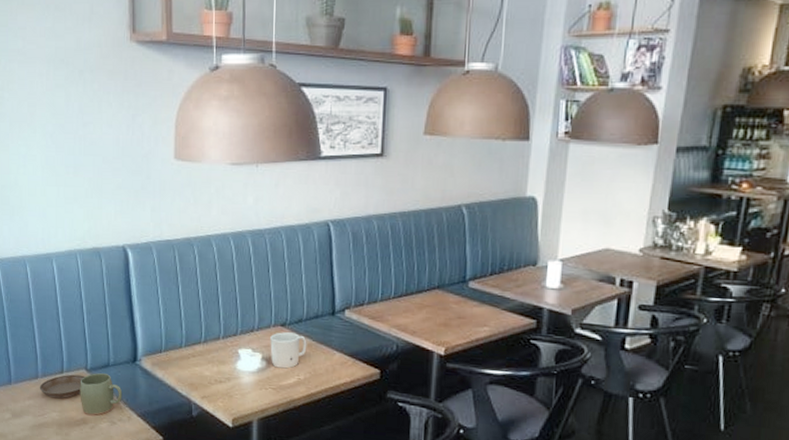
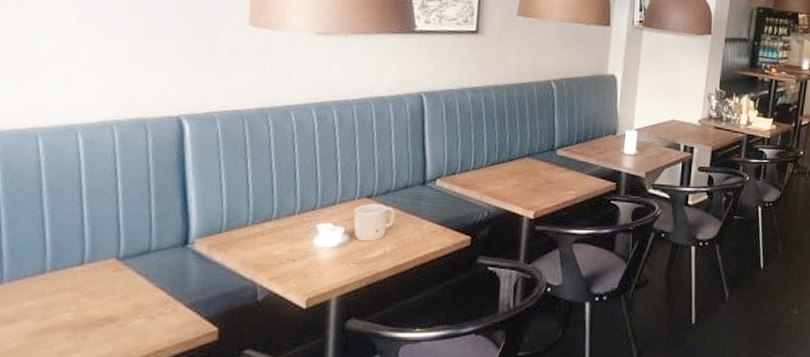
saucer: present [39,374,85,399] -> none [46,265,116,296]
mug: present [80,373,123,416] -> none [105,261,167,311]

